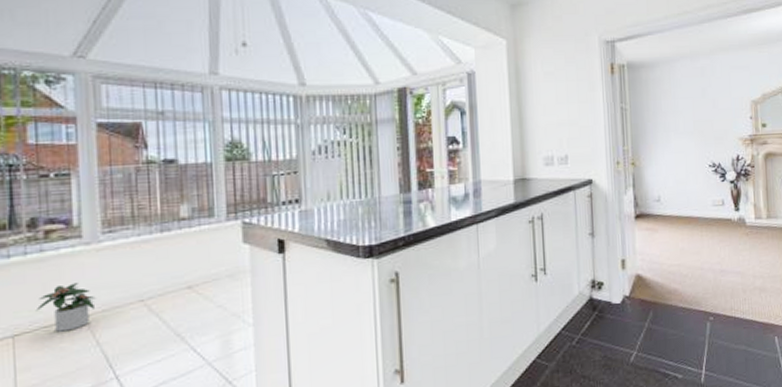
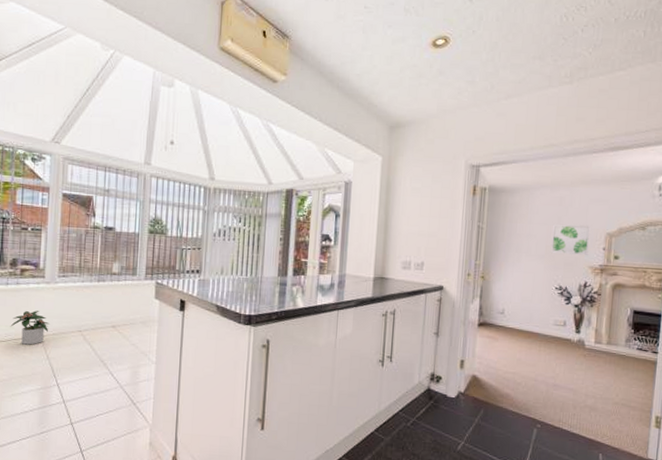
wall art: none [698,93,737,128] -> present [551,224,591,255]

